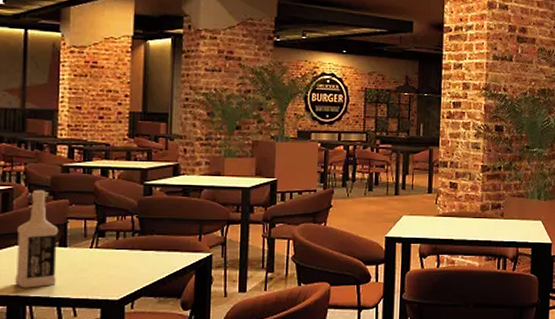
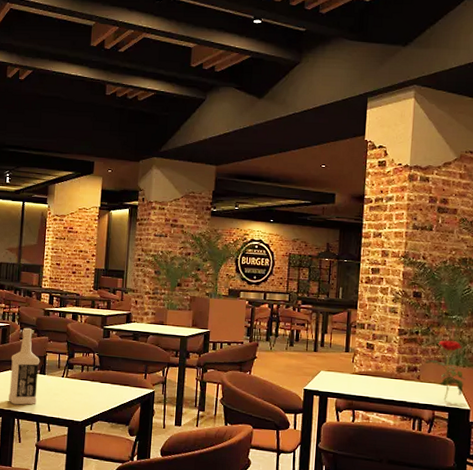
flower: none [507,174,547,237] -> present [424,340,466,401]

